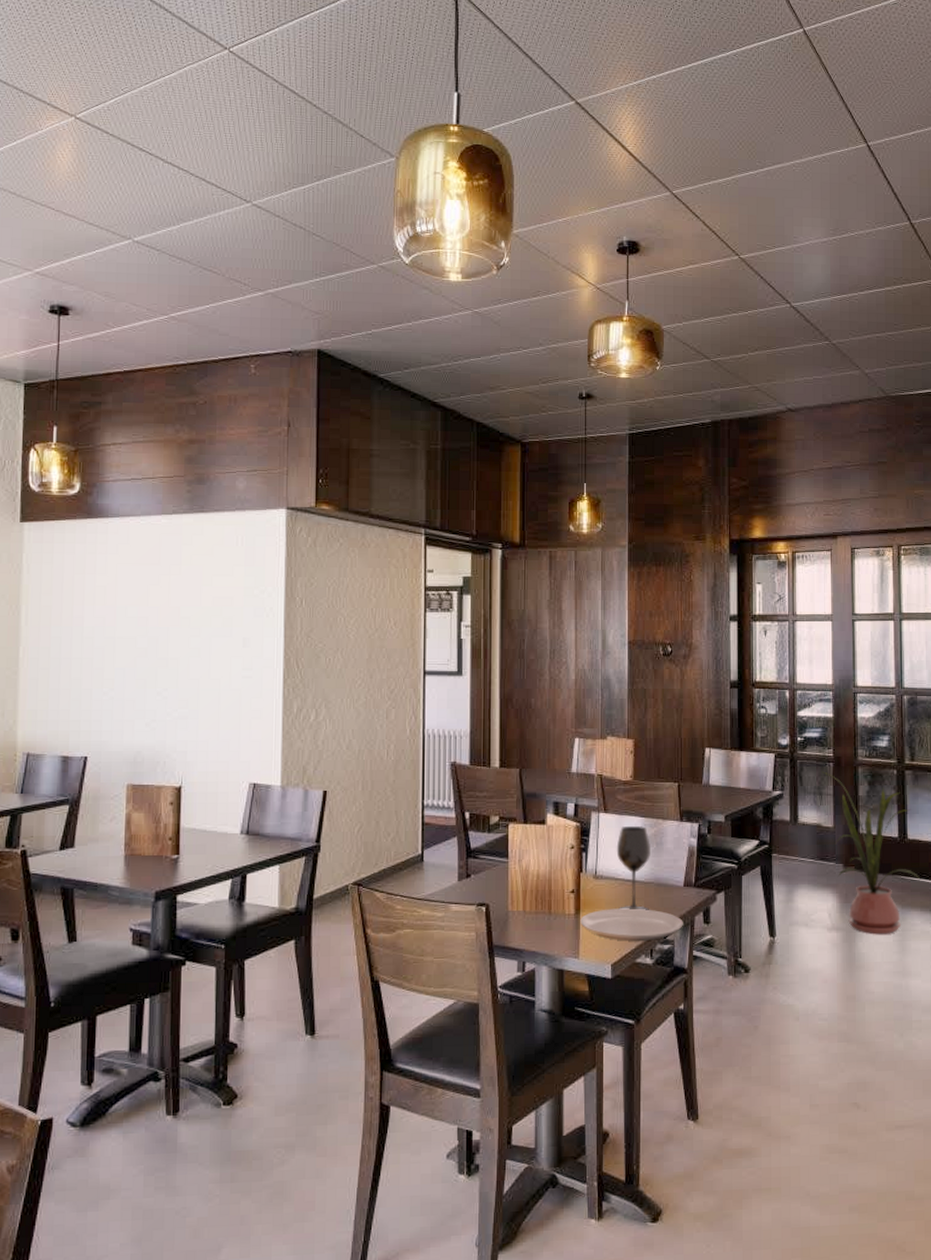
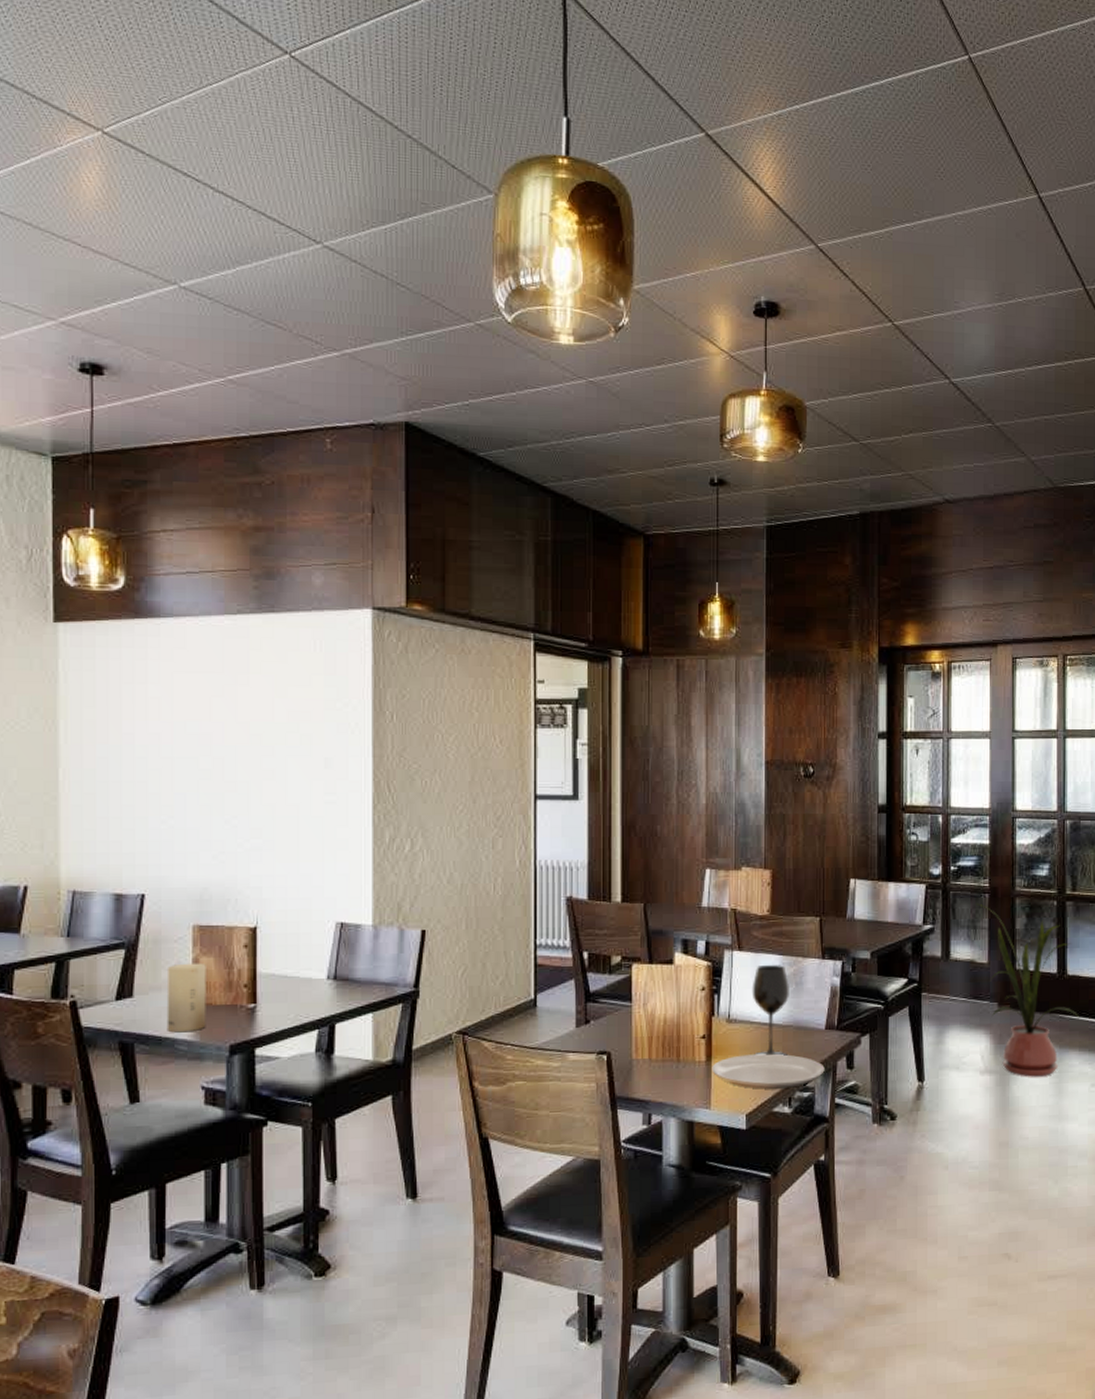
candle: none [102,818,137,880] -> present [166,963,206,1033]

